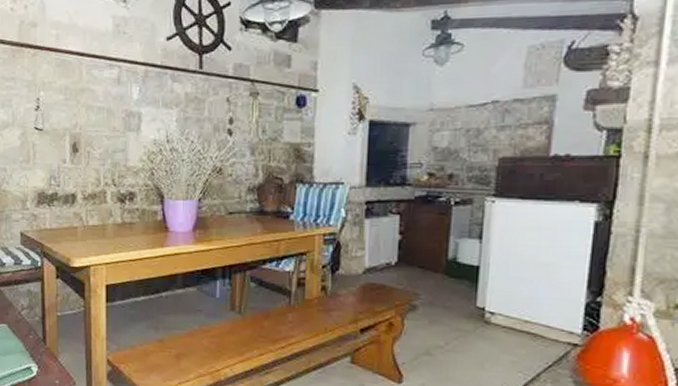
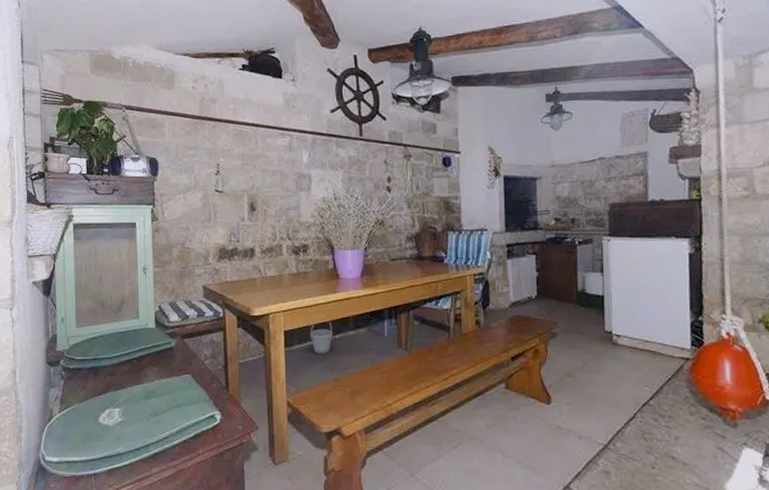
bucket: none [133,276,159,313] -> present [310,320,333,355]

